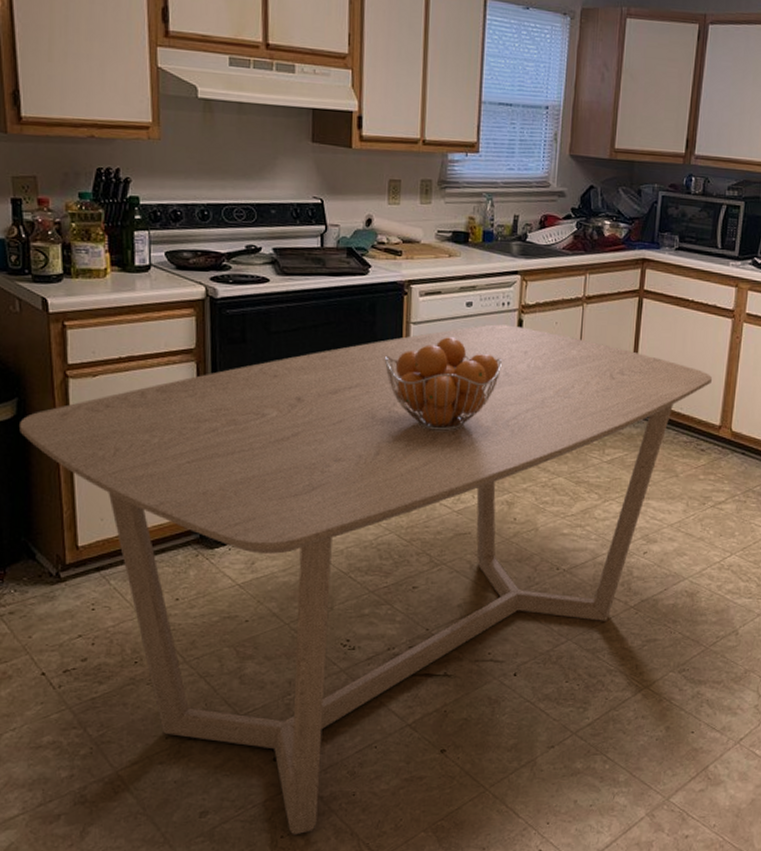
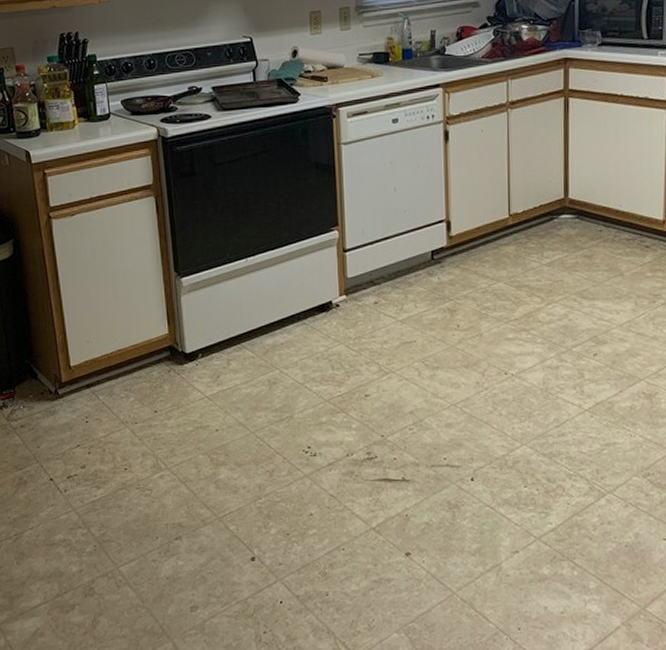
dining table: present [20,324,712,835] -> none [16,137,650,632]
fruit basket: present [384,337,502,431] -> none [319,154,432,244]

